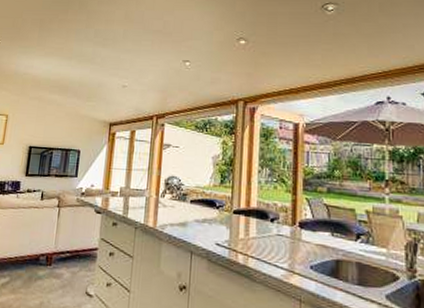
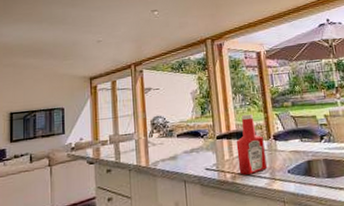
ketchup bottle: none [253,192,287,261] -> present [236,114,267,175]

